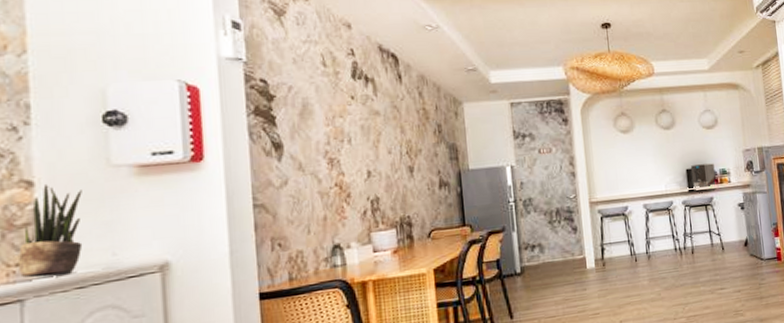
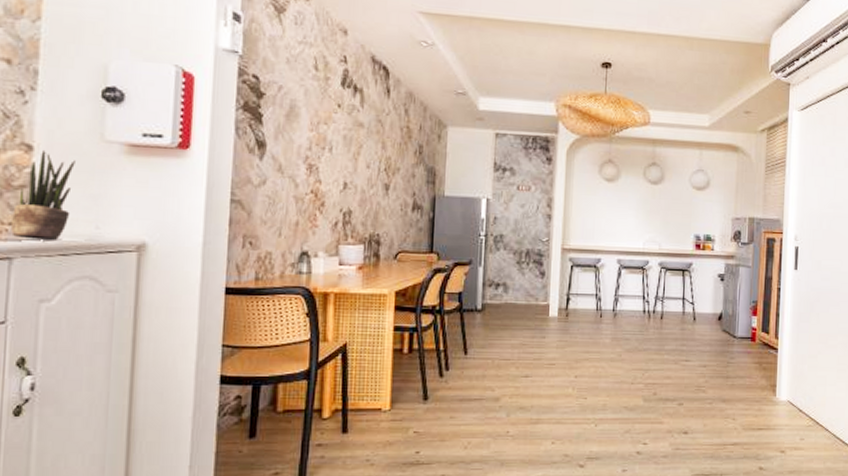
coffee machine: present [685,163,717,194] -> none [666,226,699,257]

